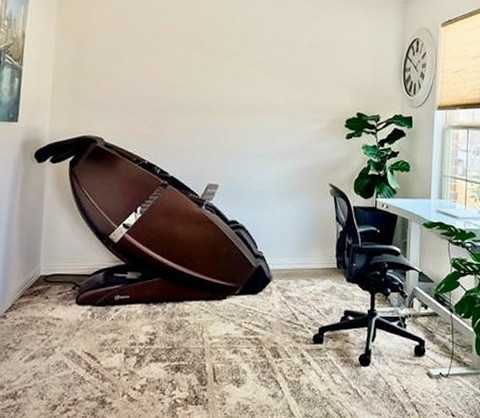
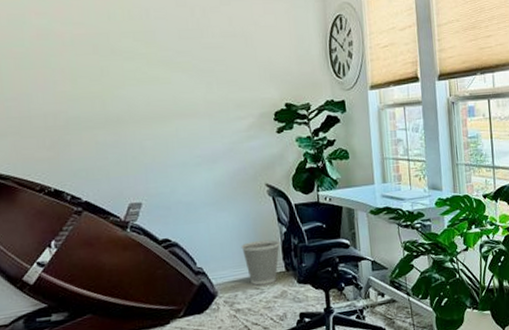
wastebasket: none [299,235,335,278] -> present [241,239,280,286]

